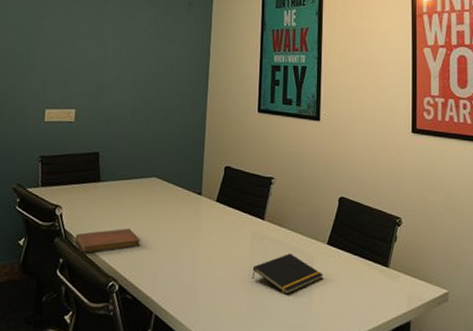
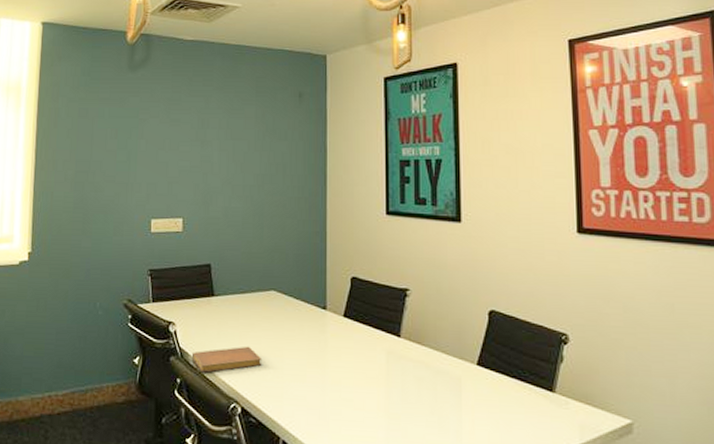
notepad: present [252,253,324,295] -> none [389,375,474,422]

